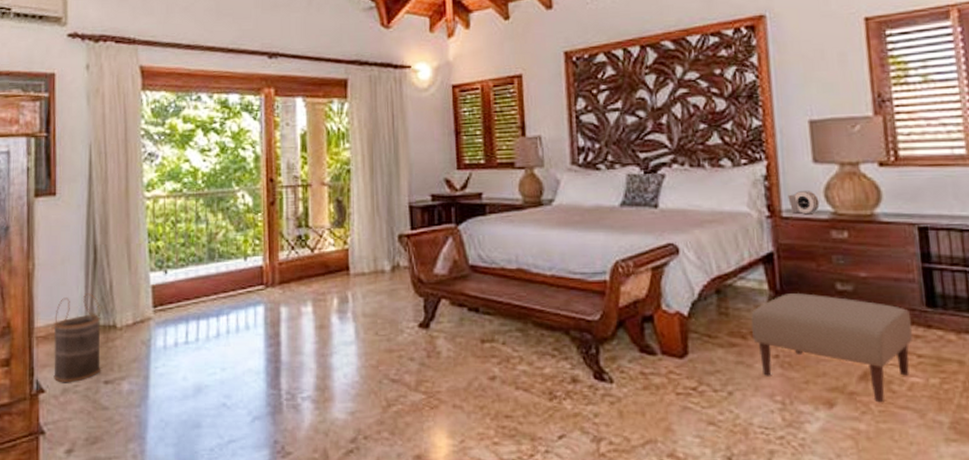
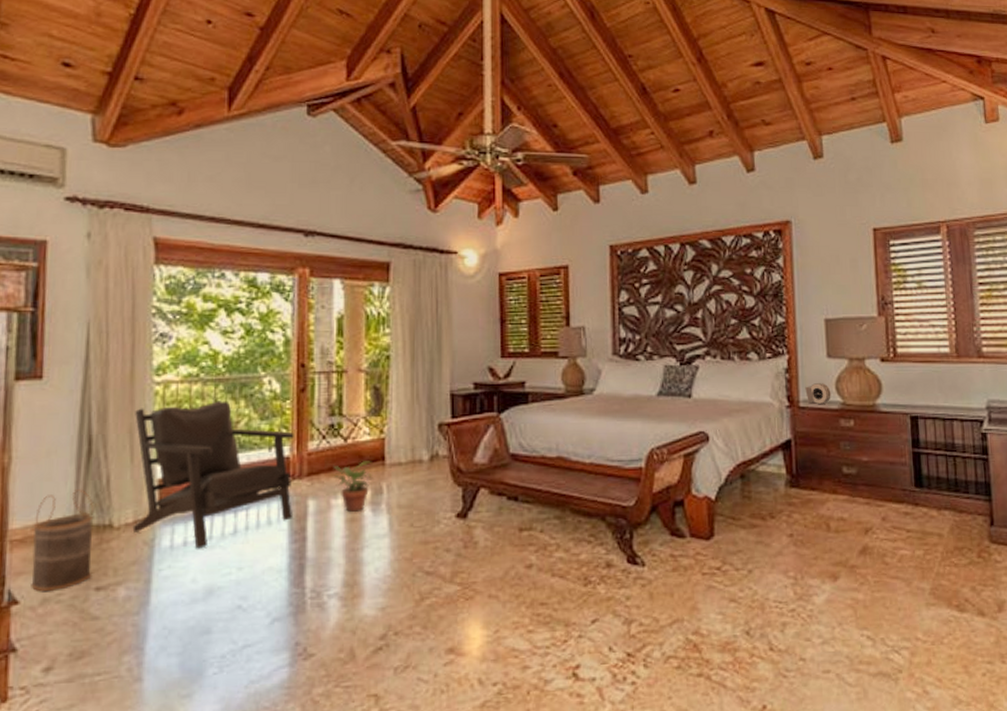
armchair: none [131,214,267,350] -> present [132,401,294,549]
potted plant: none [302,271,340,320] -> present [333,461,375,513]
ottoman: present [751,293,913,403] -> none [770,477,904,574]

